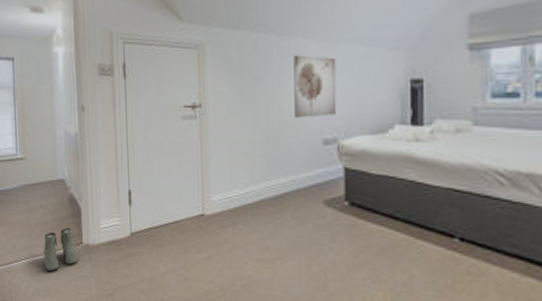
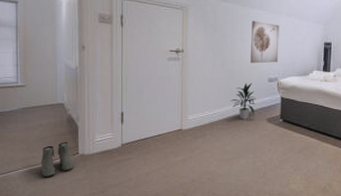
indoor plant: none [269,146,306,201] -> present [230,82,256,119]

